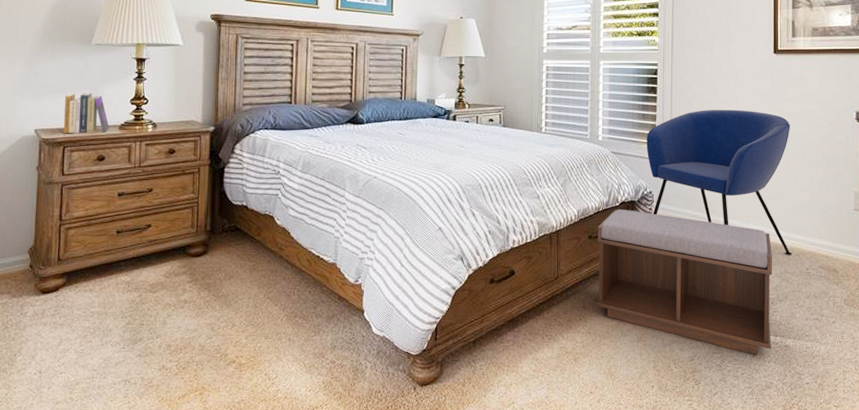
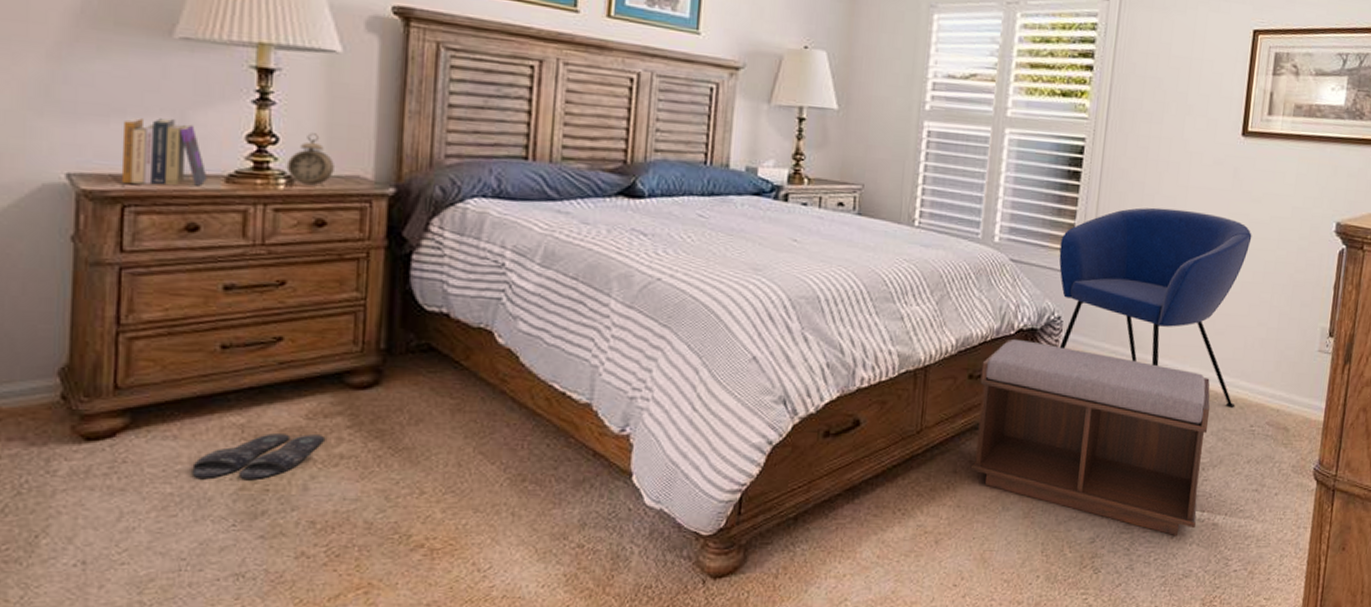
slippers: none [100,287,175,318] -> present [191,433,324,481]
alarm clock: none [152,96,179,129] -> present [286,133,334,187]

